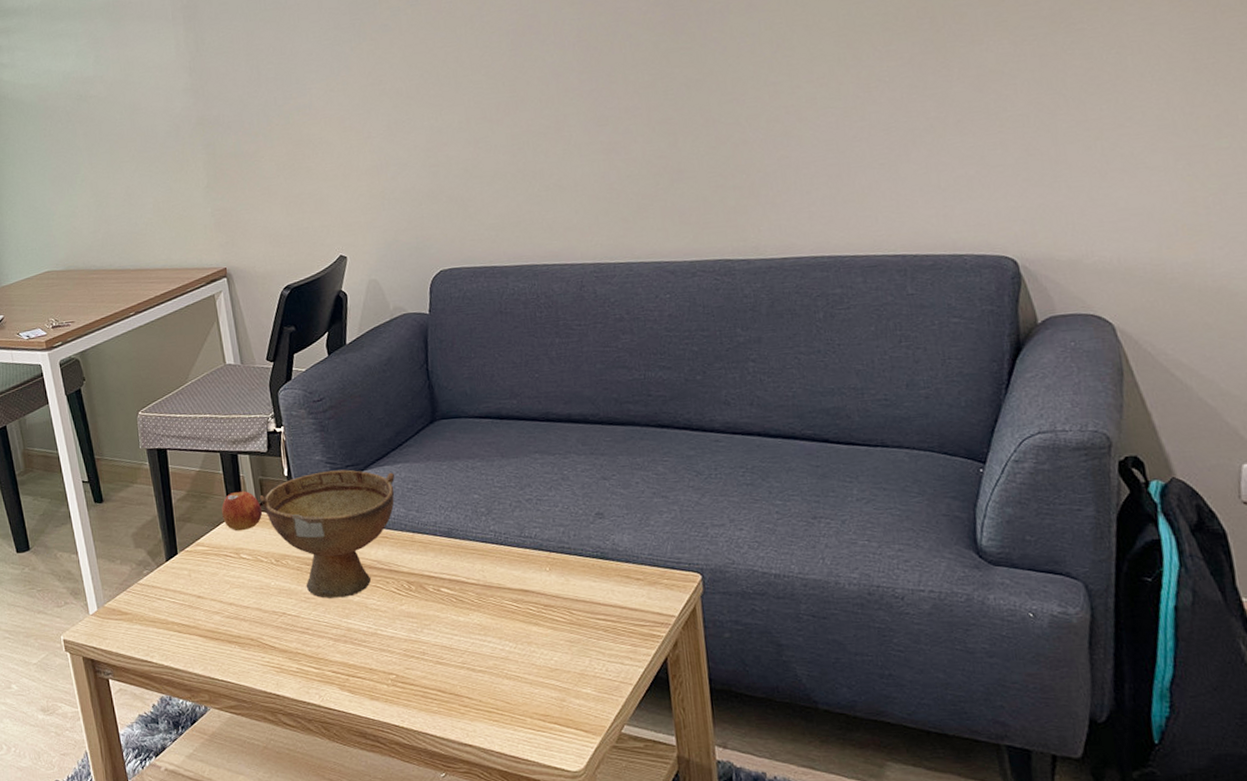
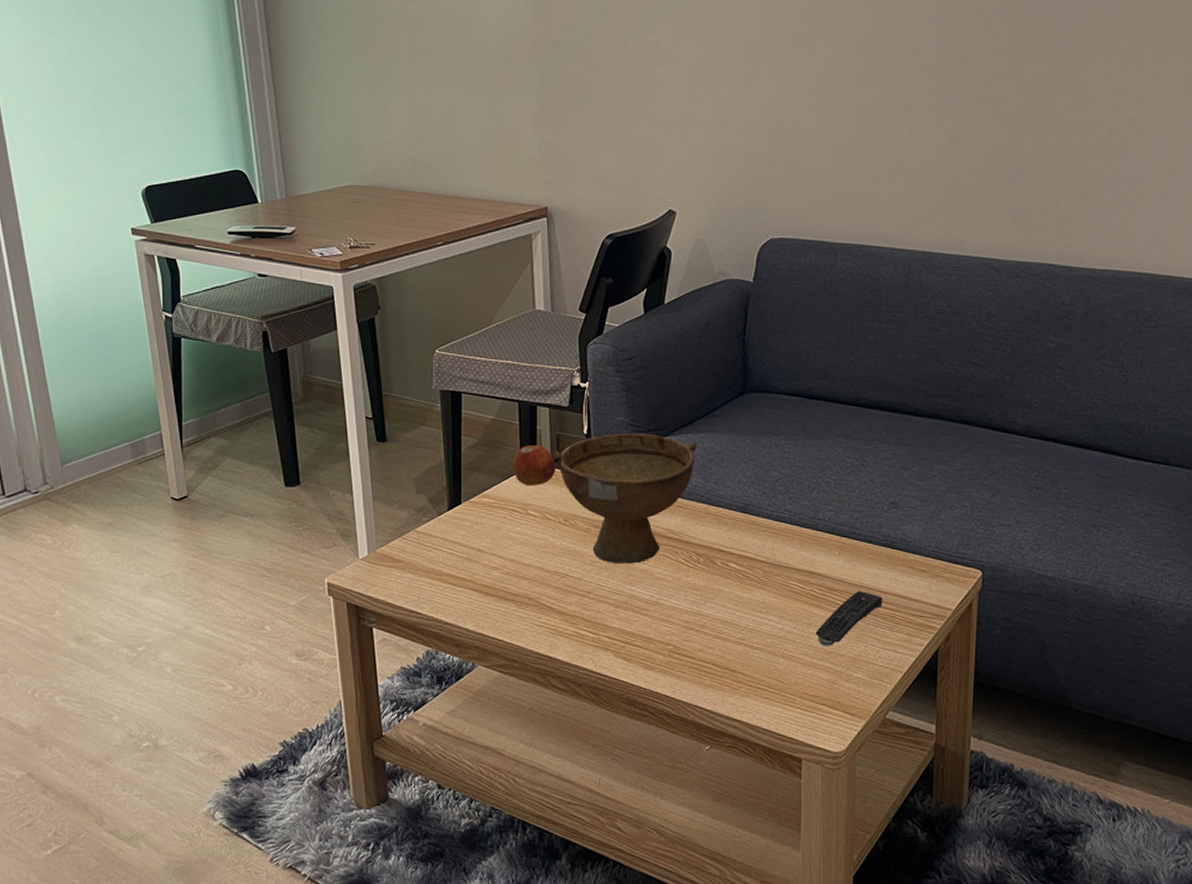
remote control: none [536,605,602,664] -> present [815,591,883,646]

